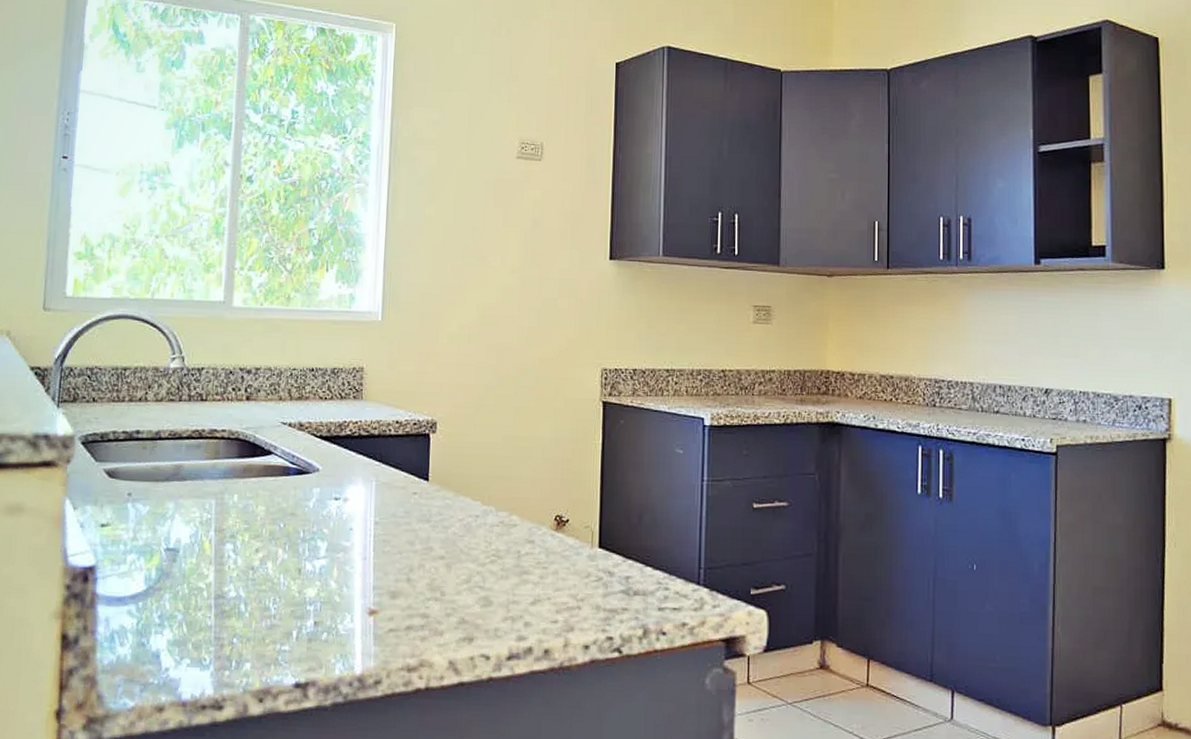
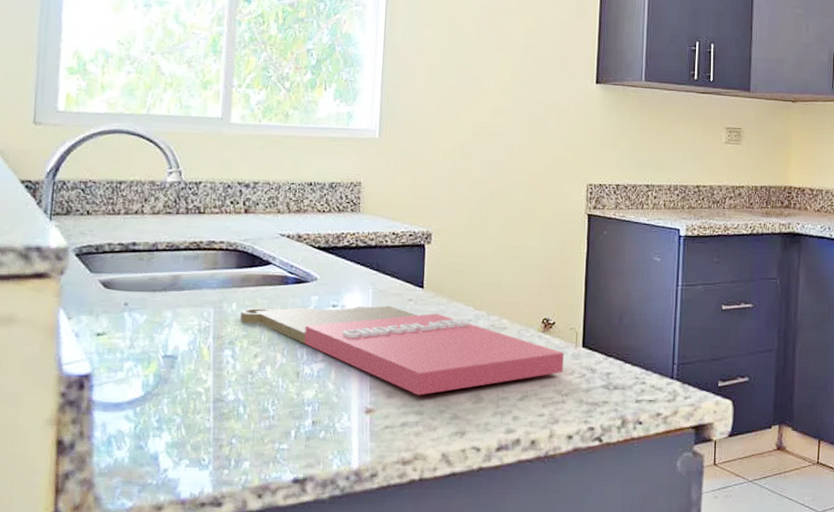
cutting board: none [242,499,579,597] -> present [240,305,564,396]

